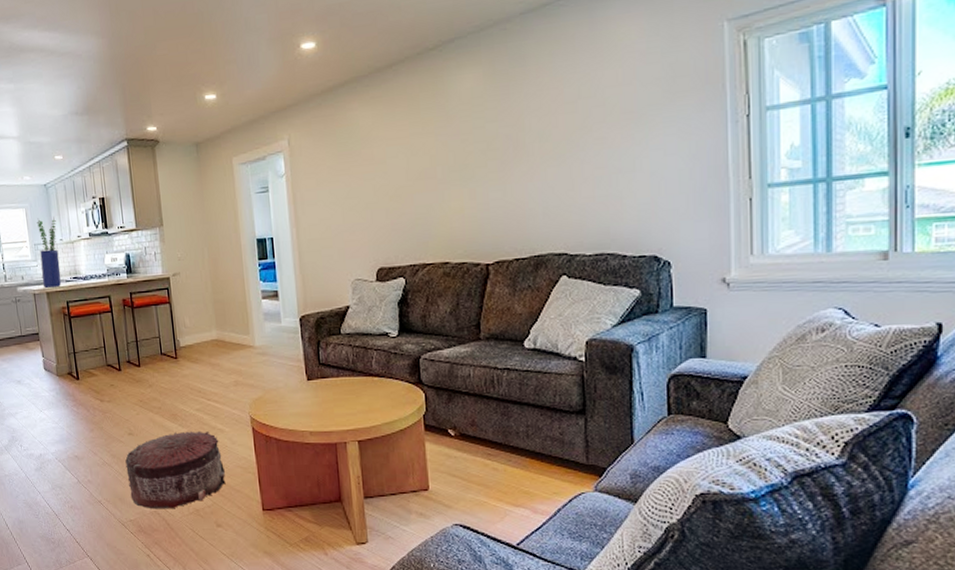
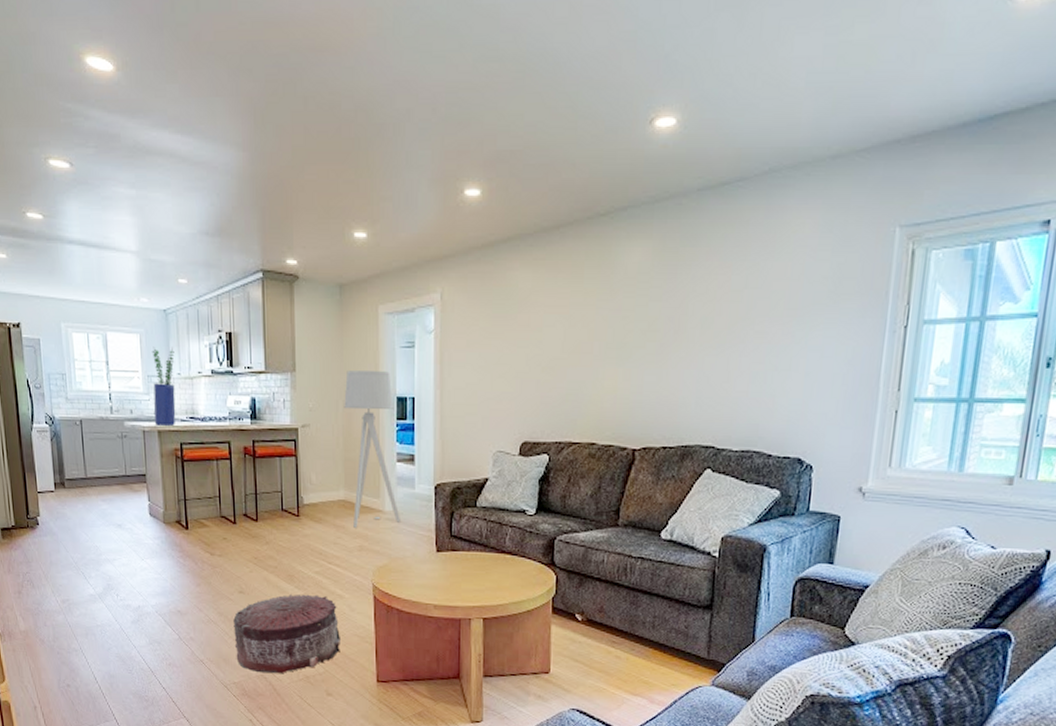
floor lamp: none [208,216,271,365] -> present [344,371,400,528]

